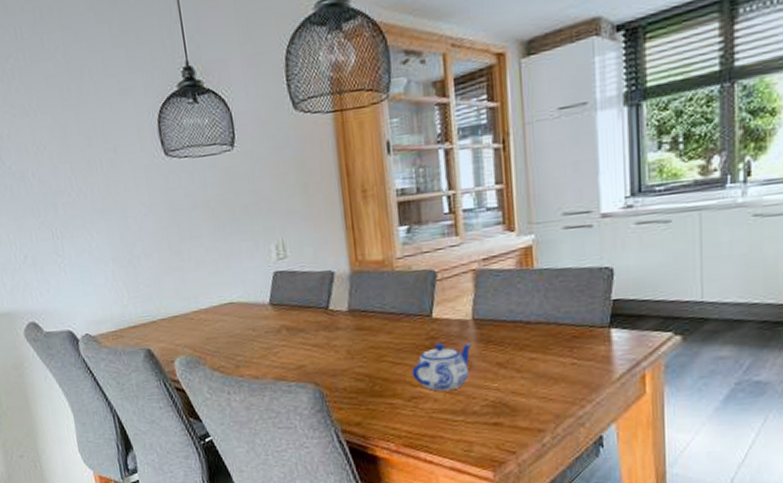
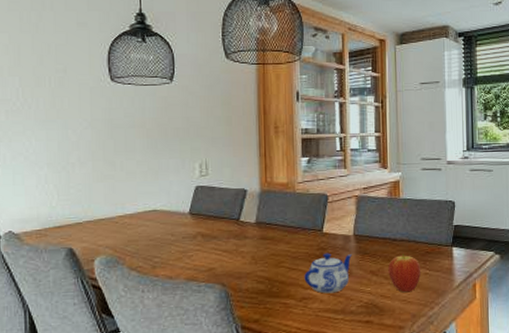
fruit: none [520,340,565,388] -> present [388,254,420,293]

